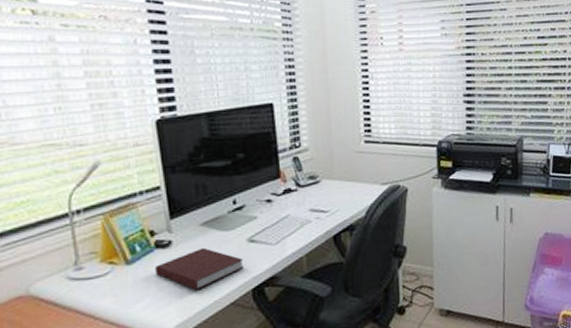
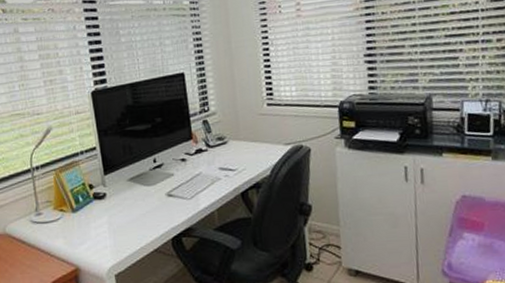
notebook: present [155,247,244,290] -> none [94,200,164,236]

